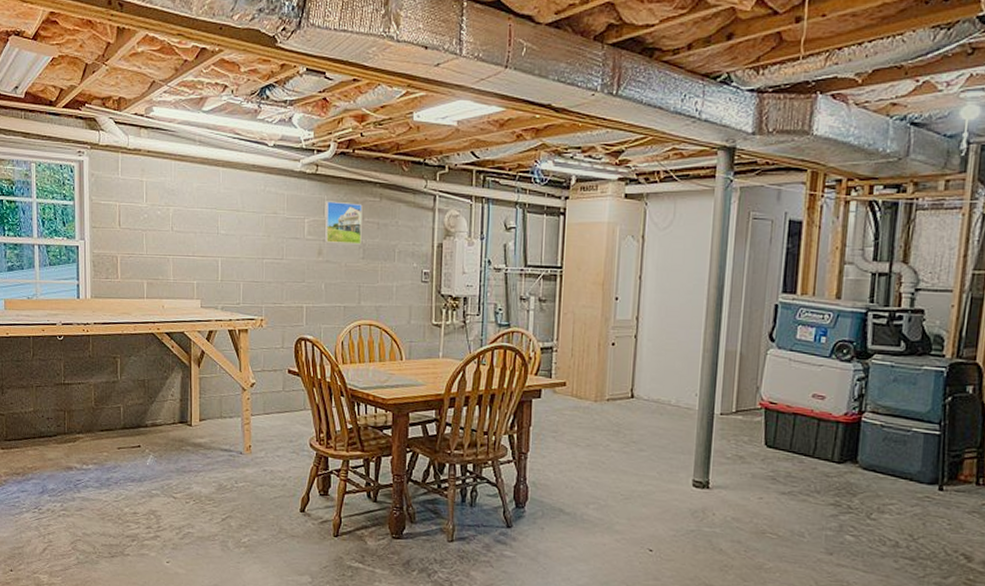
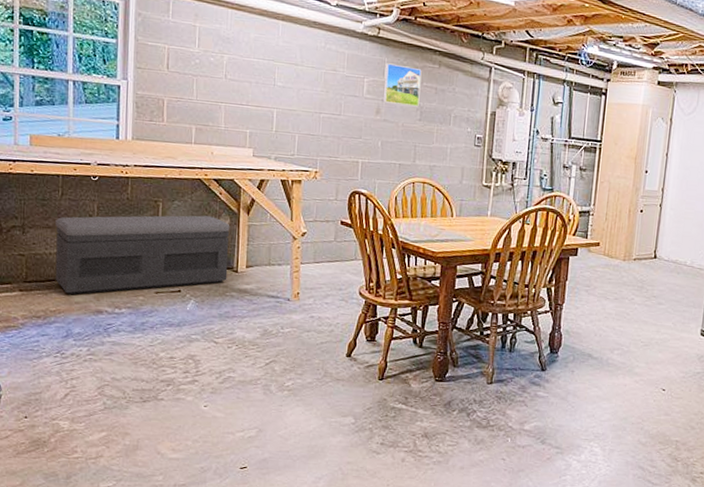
storage bench: none [29,370,183,452] -> present [55,215,230,295]

